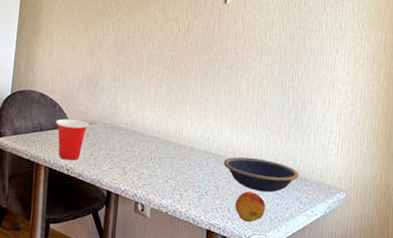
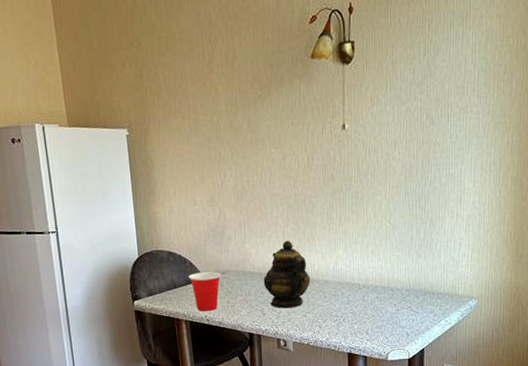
teapot: none [129,100,177,171] -> present [263,240,310,309]
bowl: present [223,157,299,193] -> none [358,280,432,311]
fruit: present [235,191,266,223] -> none [373,312,402,341]

